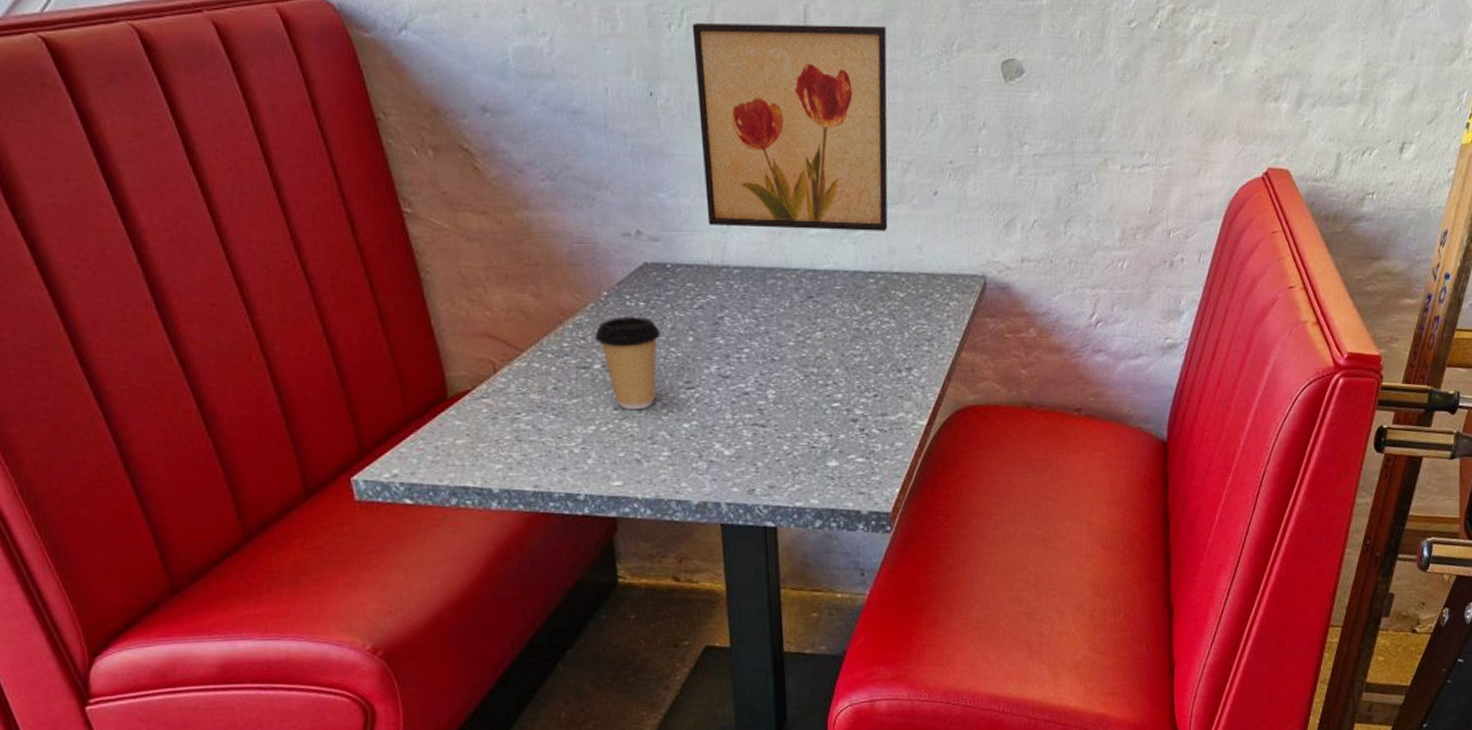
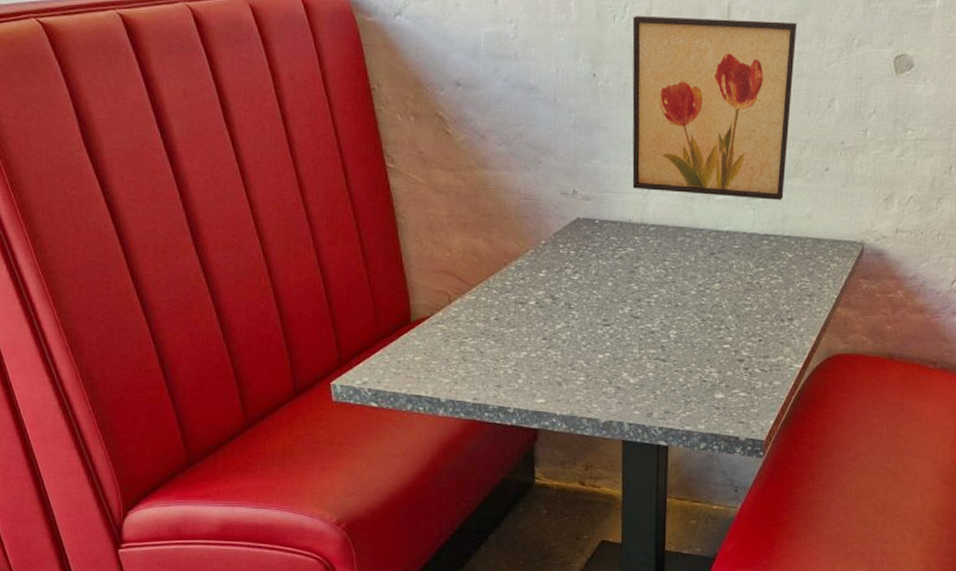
coffee cup: present [594,317,661,411] -> none [532,262,586,341]

